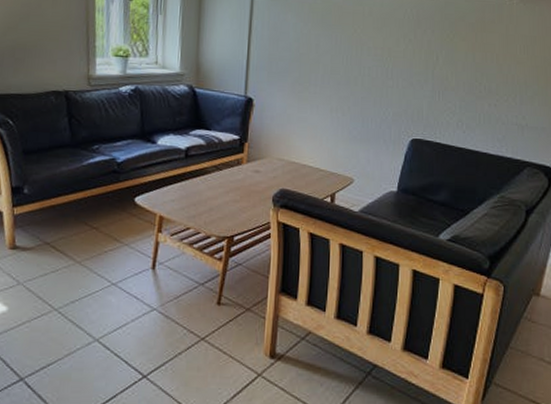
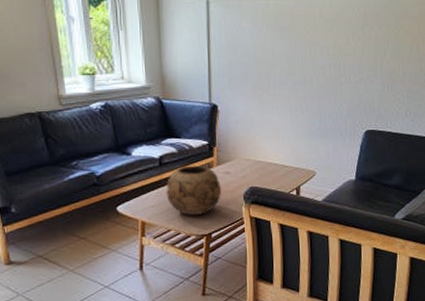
decorative bowl: none [189,160,250,216] -> present [166,165,222,216]

